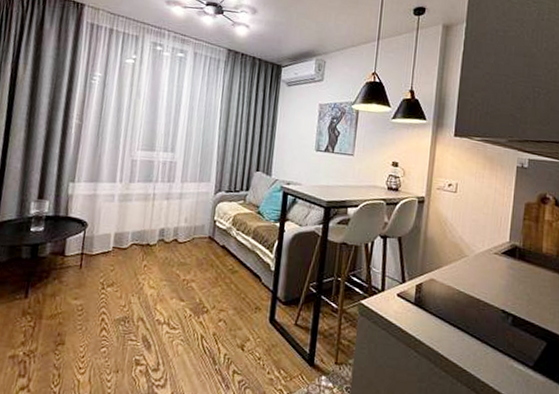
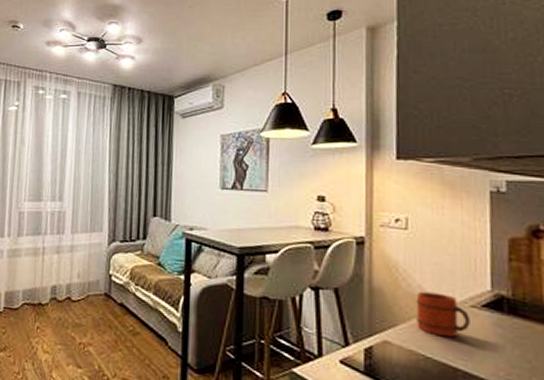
mug: none [455,241,493,277] -> present [416,291,470,338]

